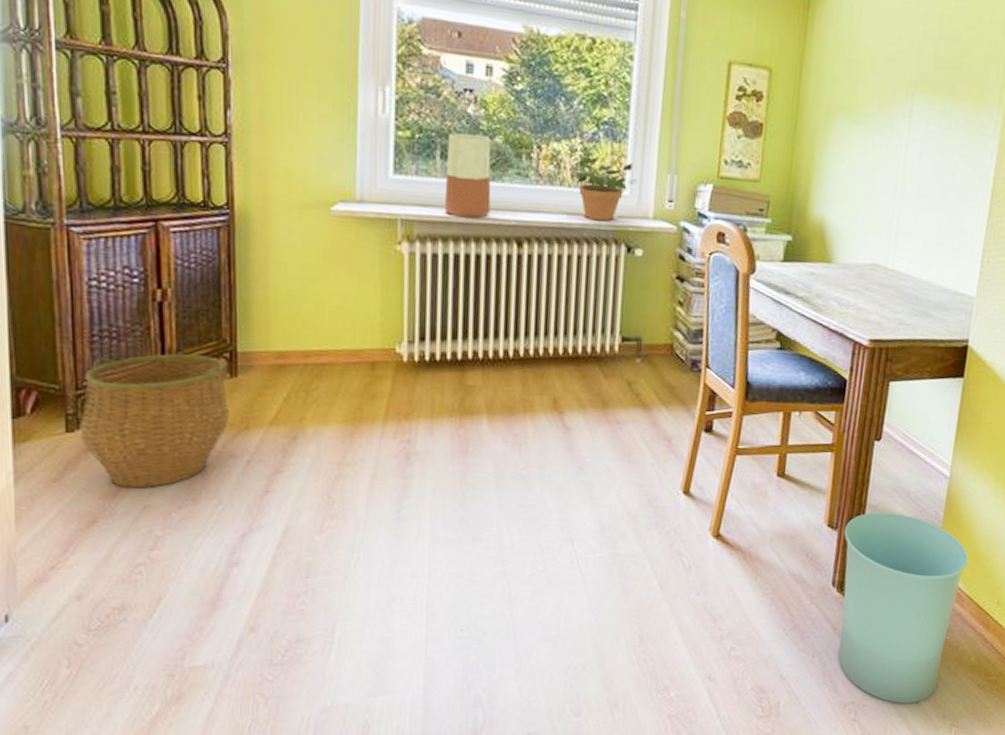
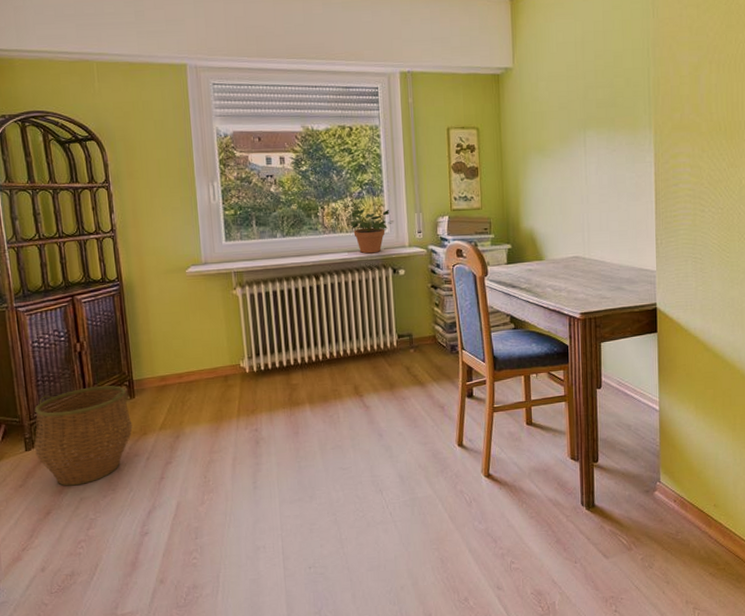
vase: present [444,133,491,219] -> none [259,206,294,265]
waste bin: present [838,512,969,704] -> none [585,443,685,595]

